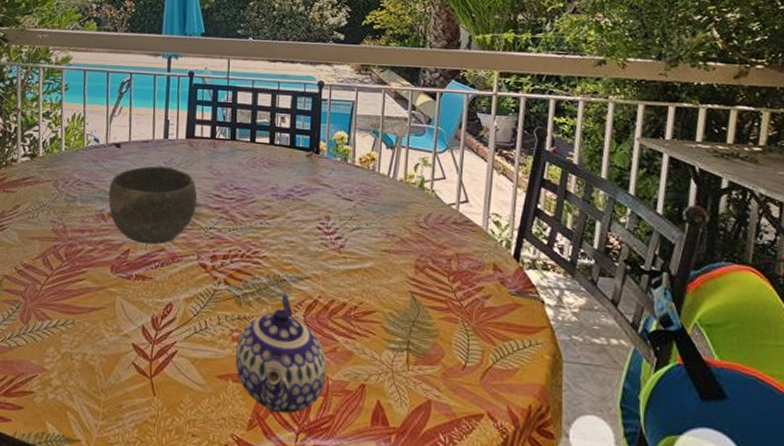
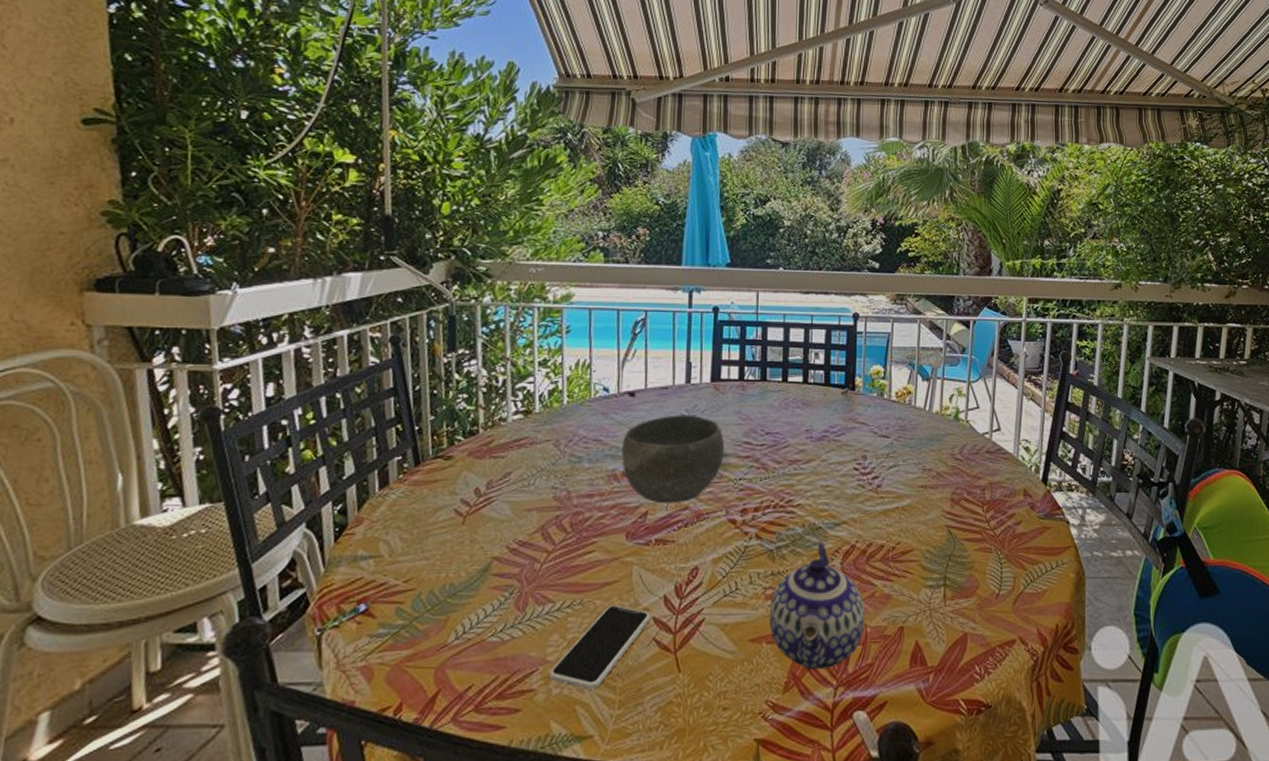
smartphone: none [45,328,131,400] -> present [548,605,651,690]

